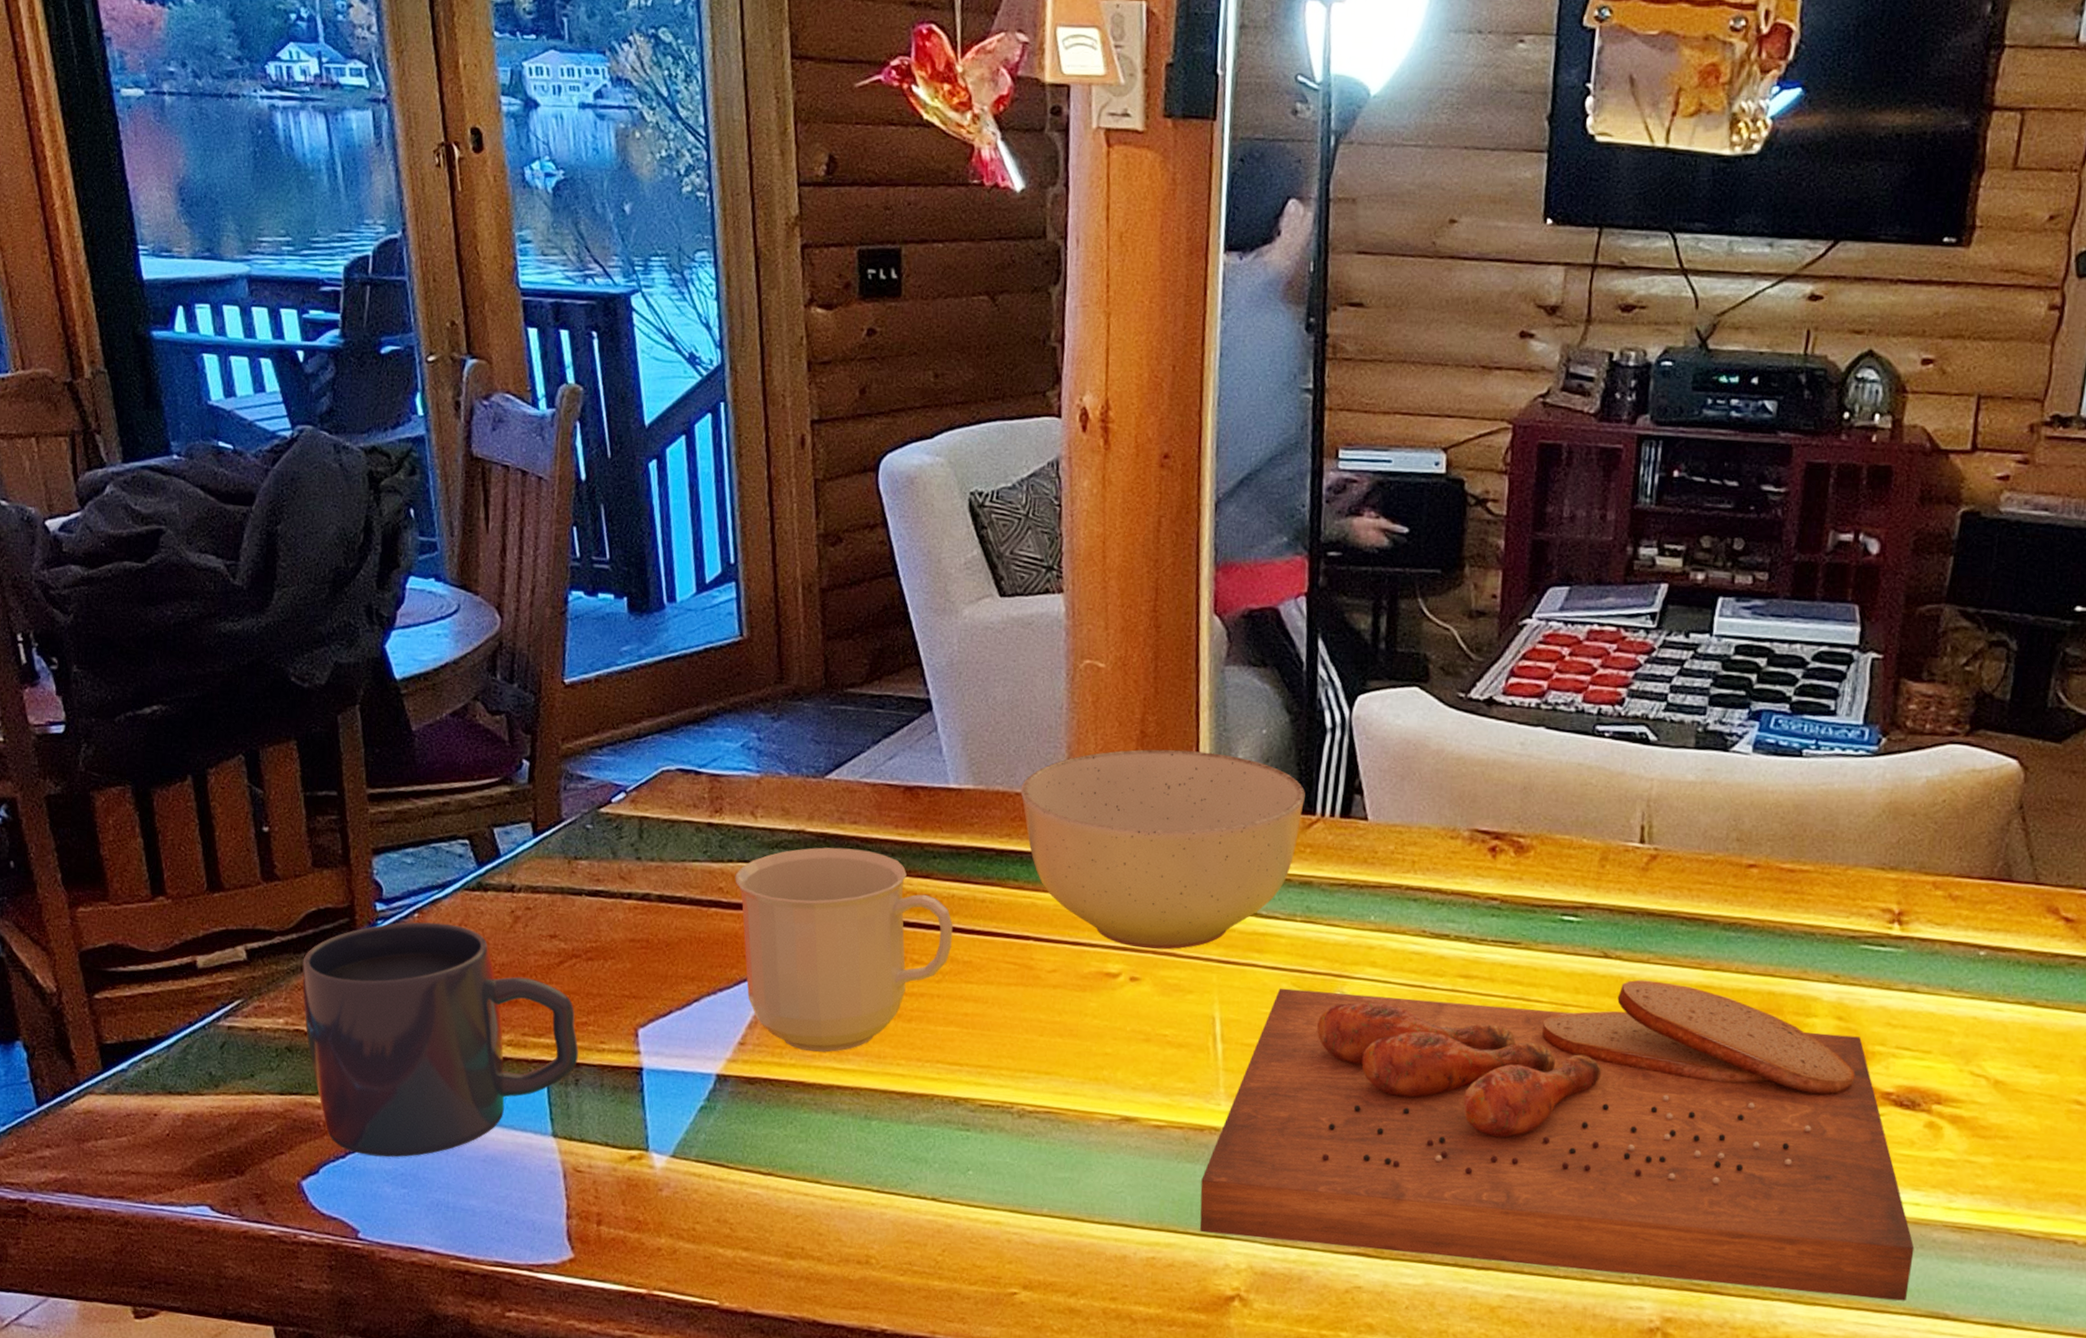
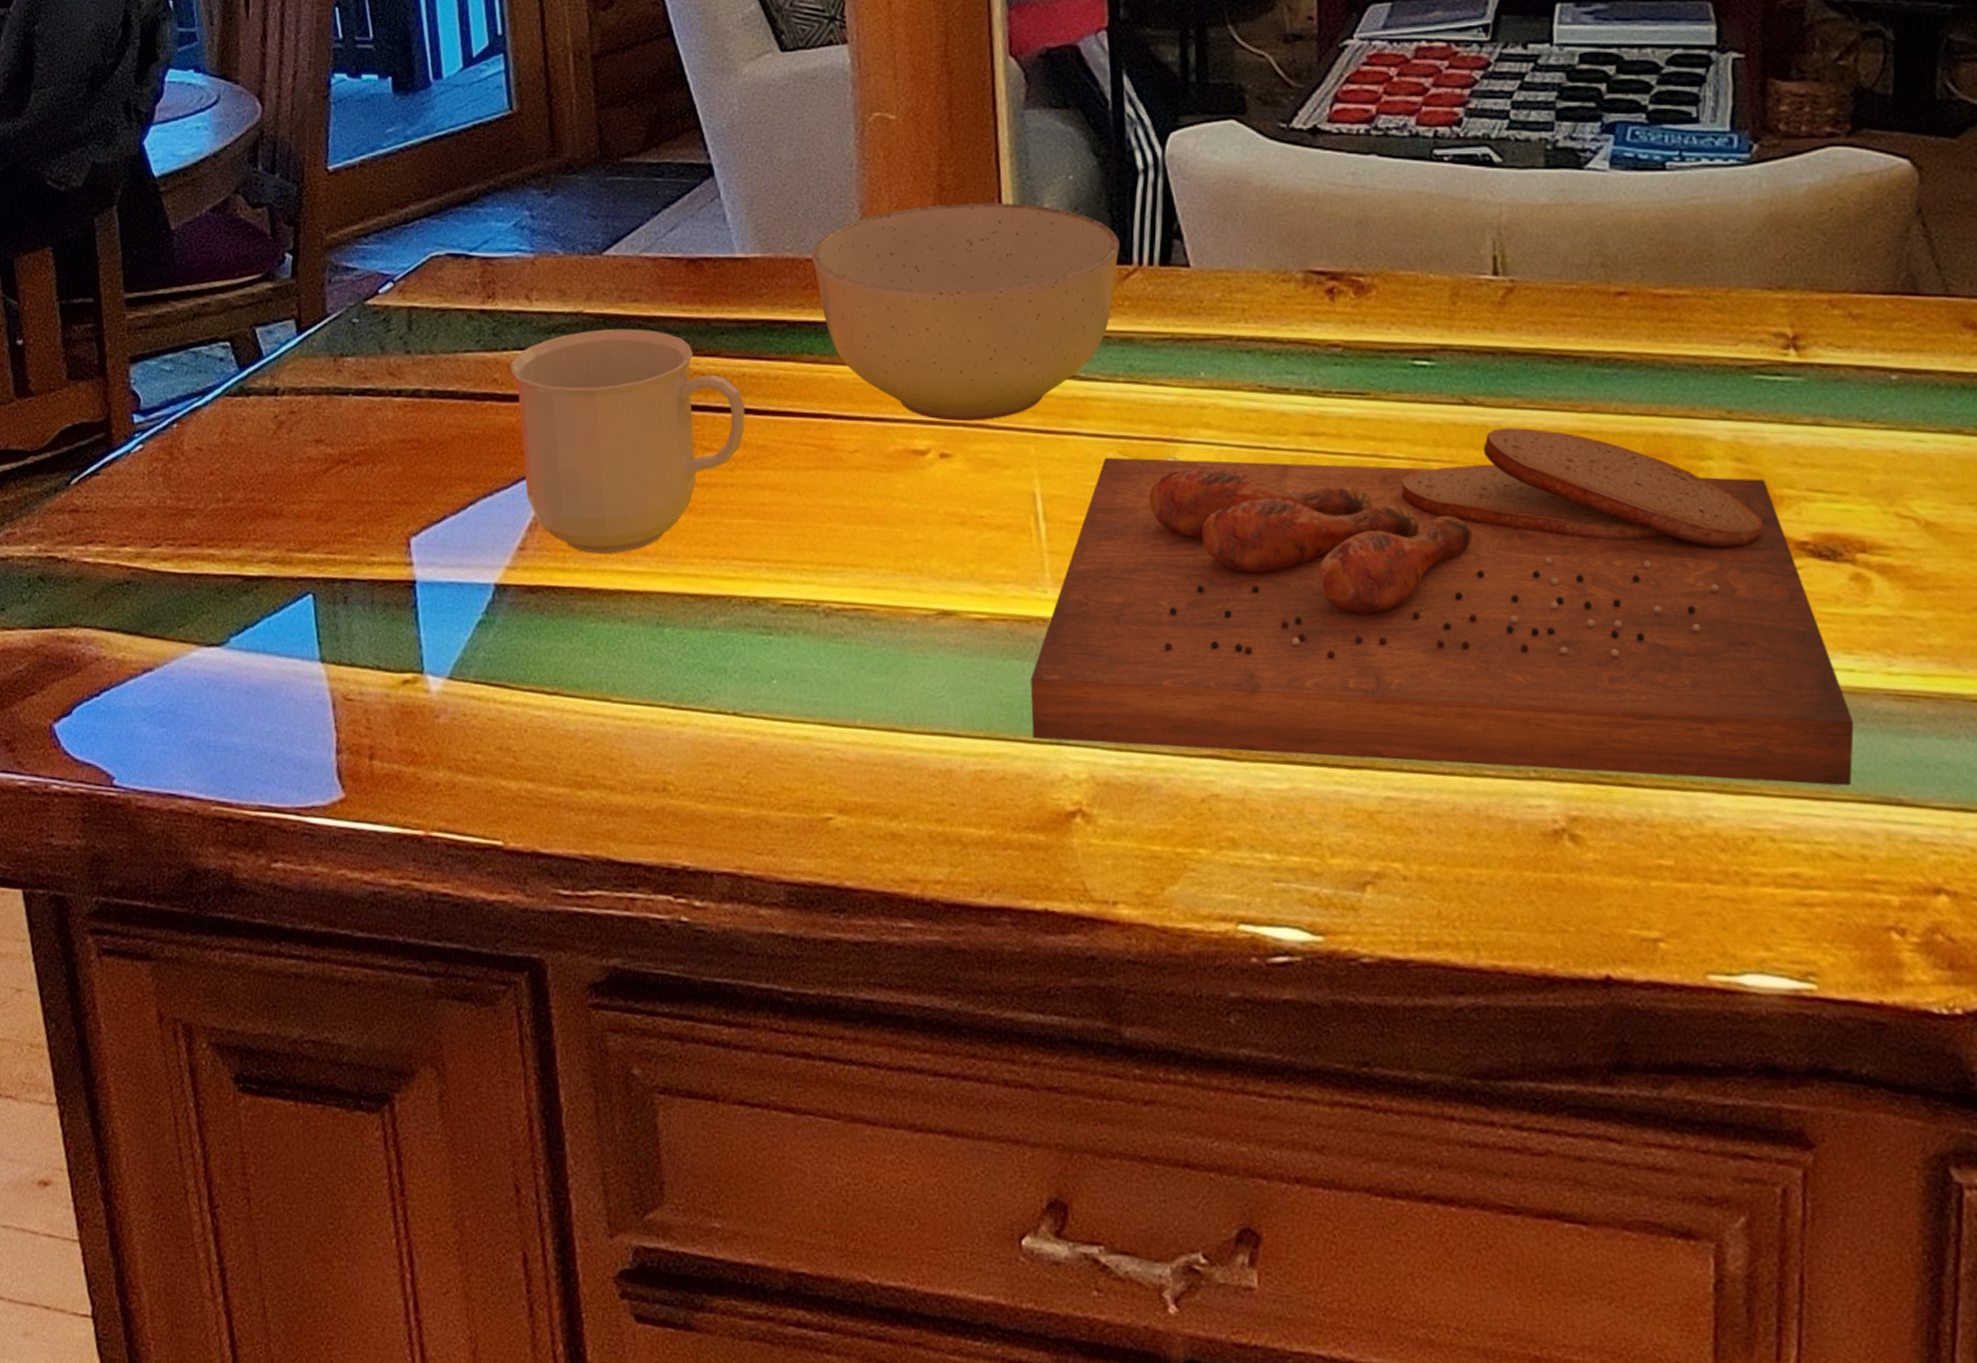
mug: present [302,922,579,1157] -> none [55,432,347,693]

